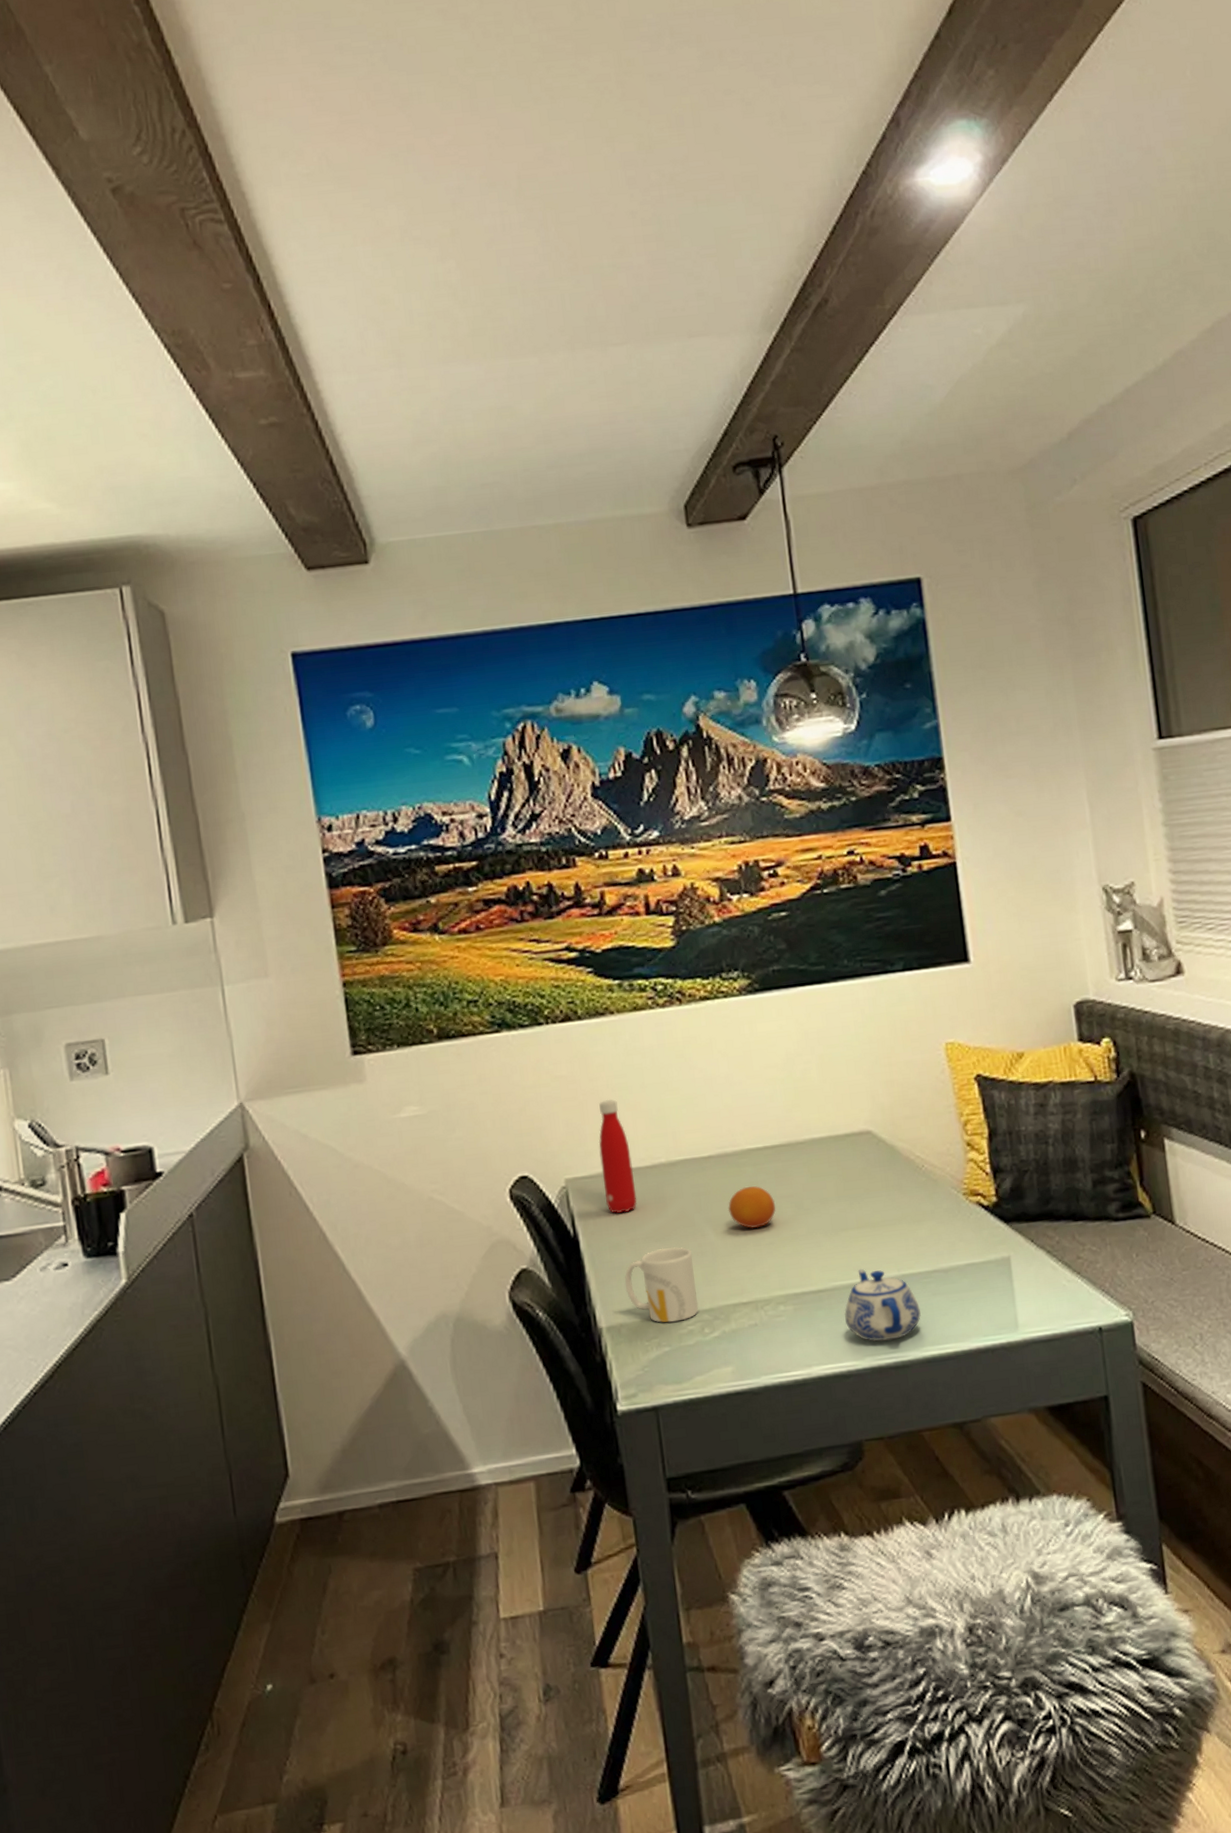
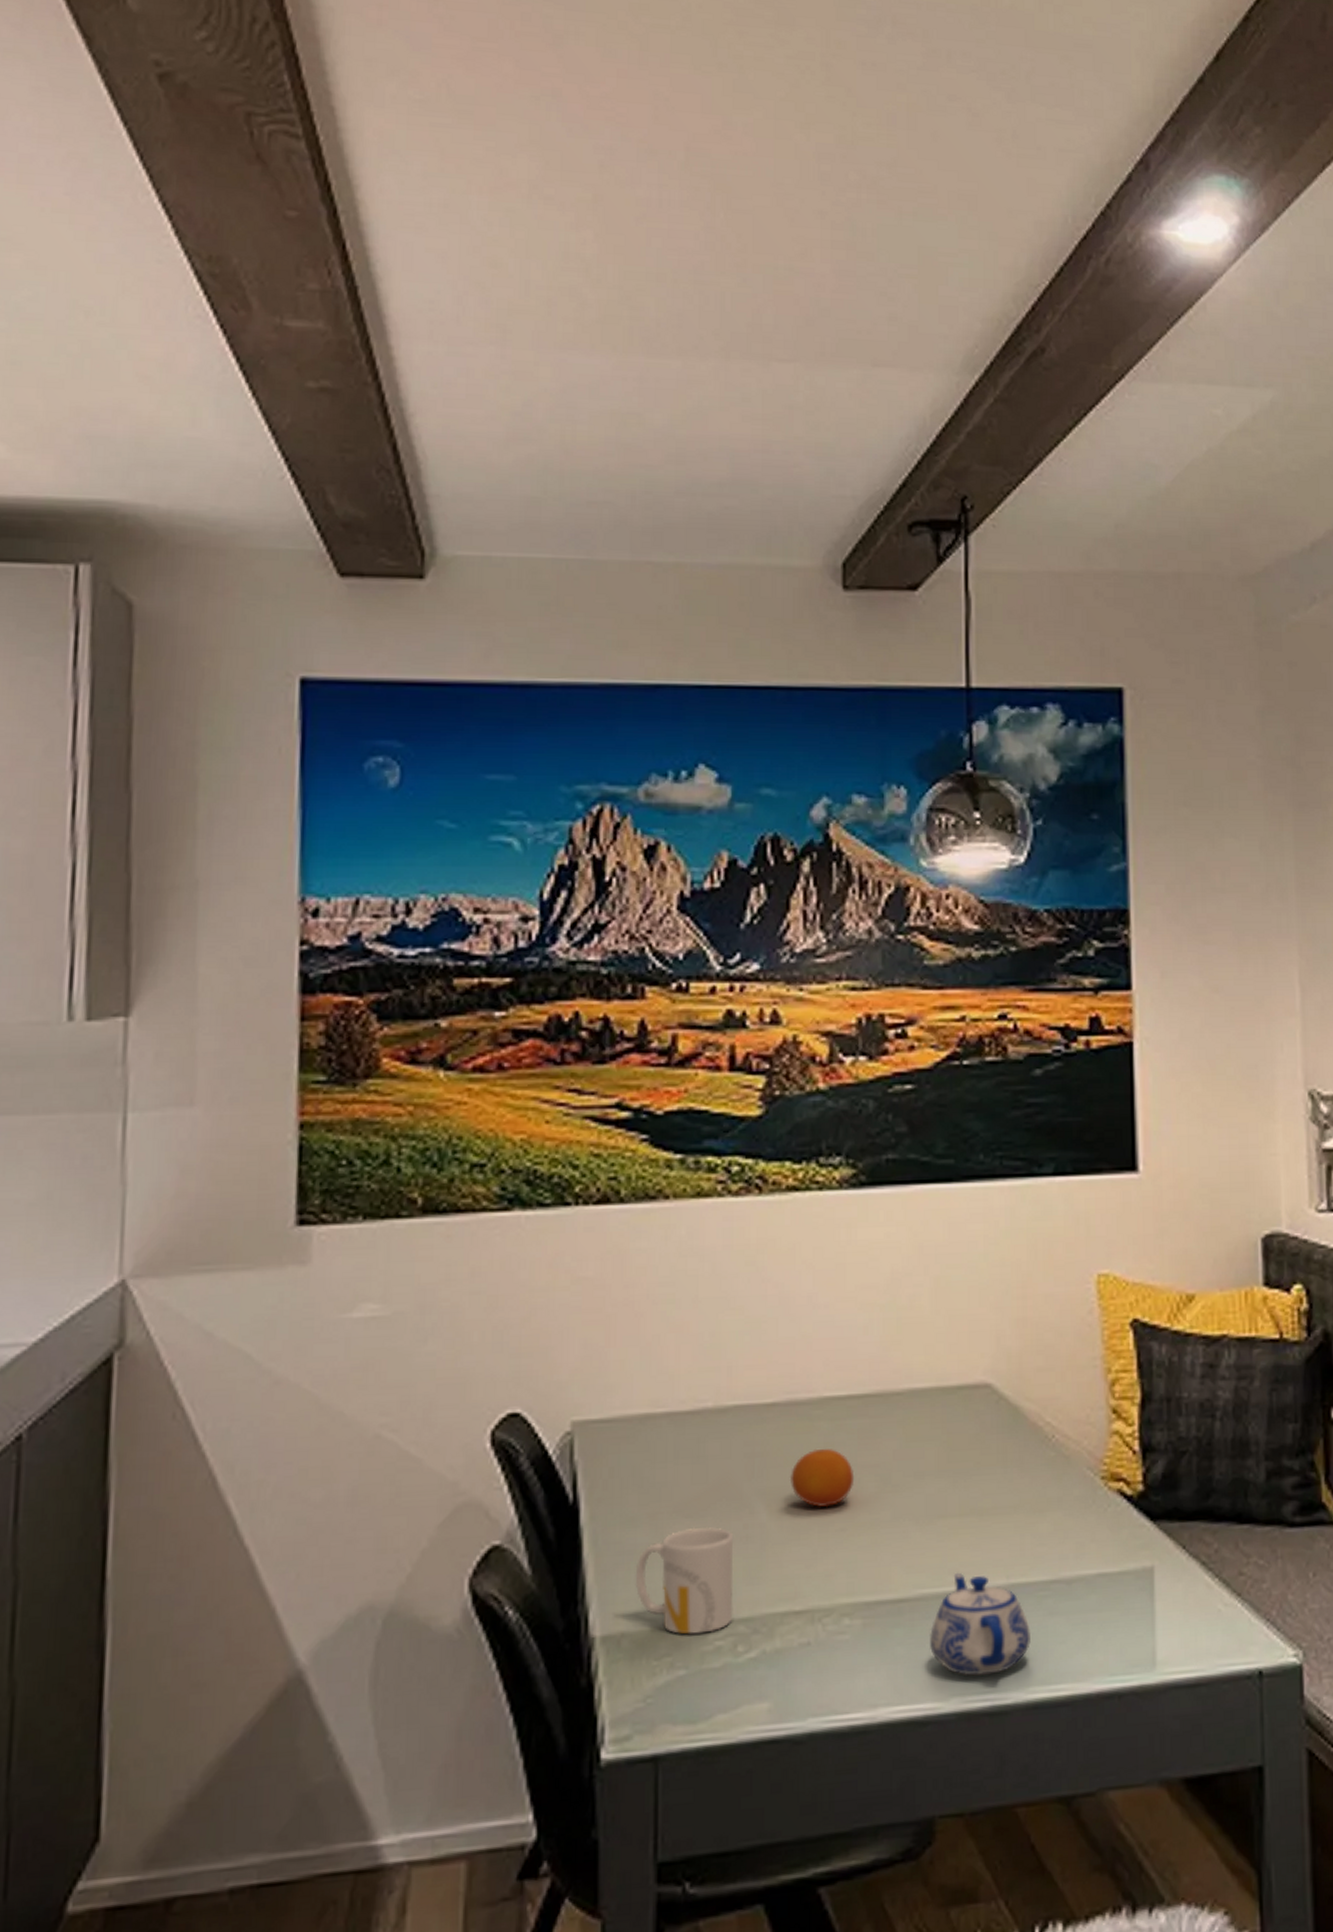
bottle: present [598,1099,637,1213] -> none [623,1314,668,1475]

